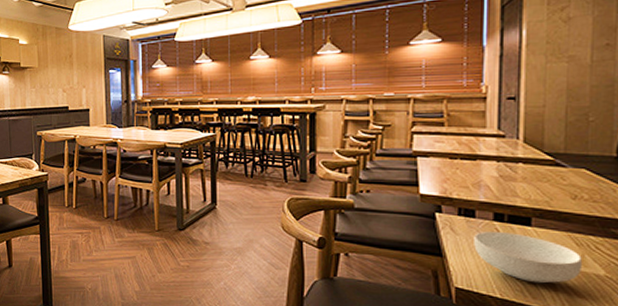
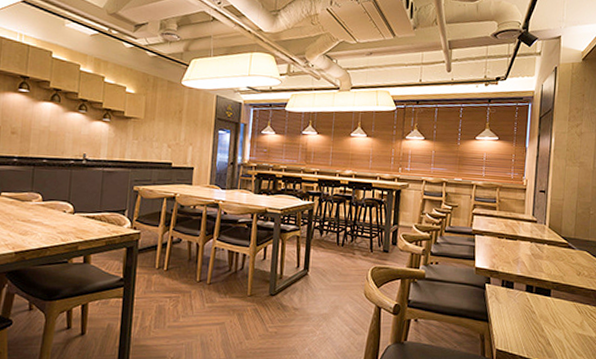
cereal bowl: present [474,232,583,284] -> none [511,301,582,345]

